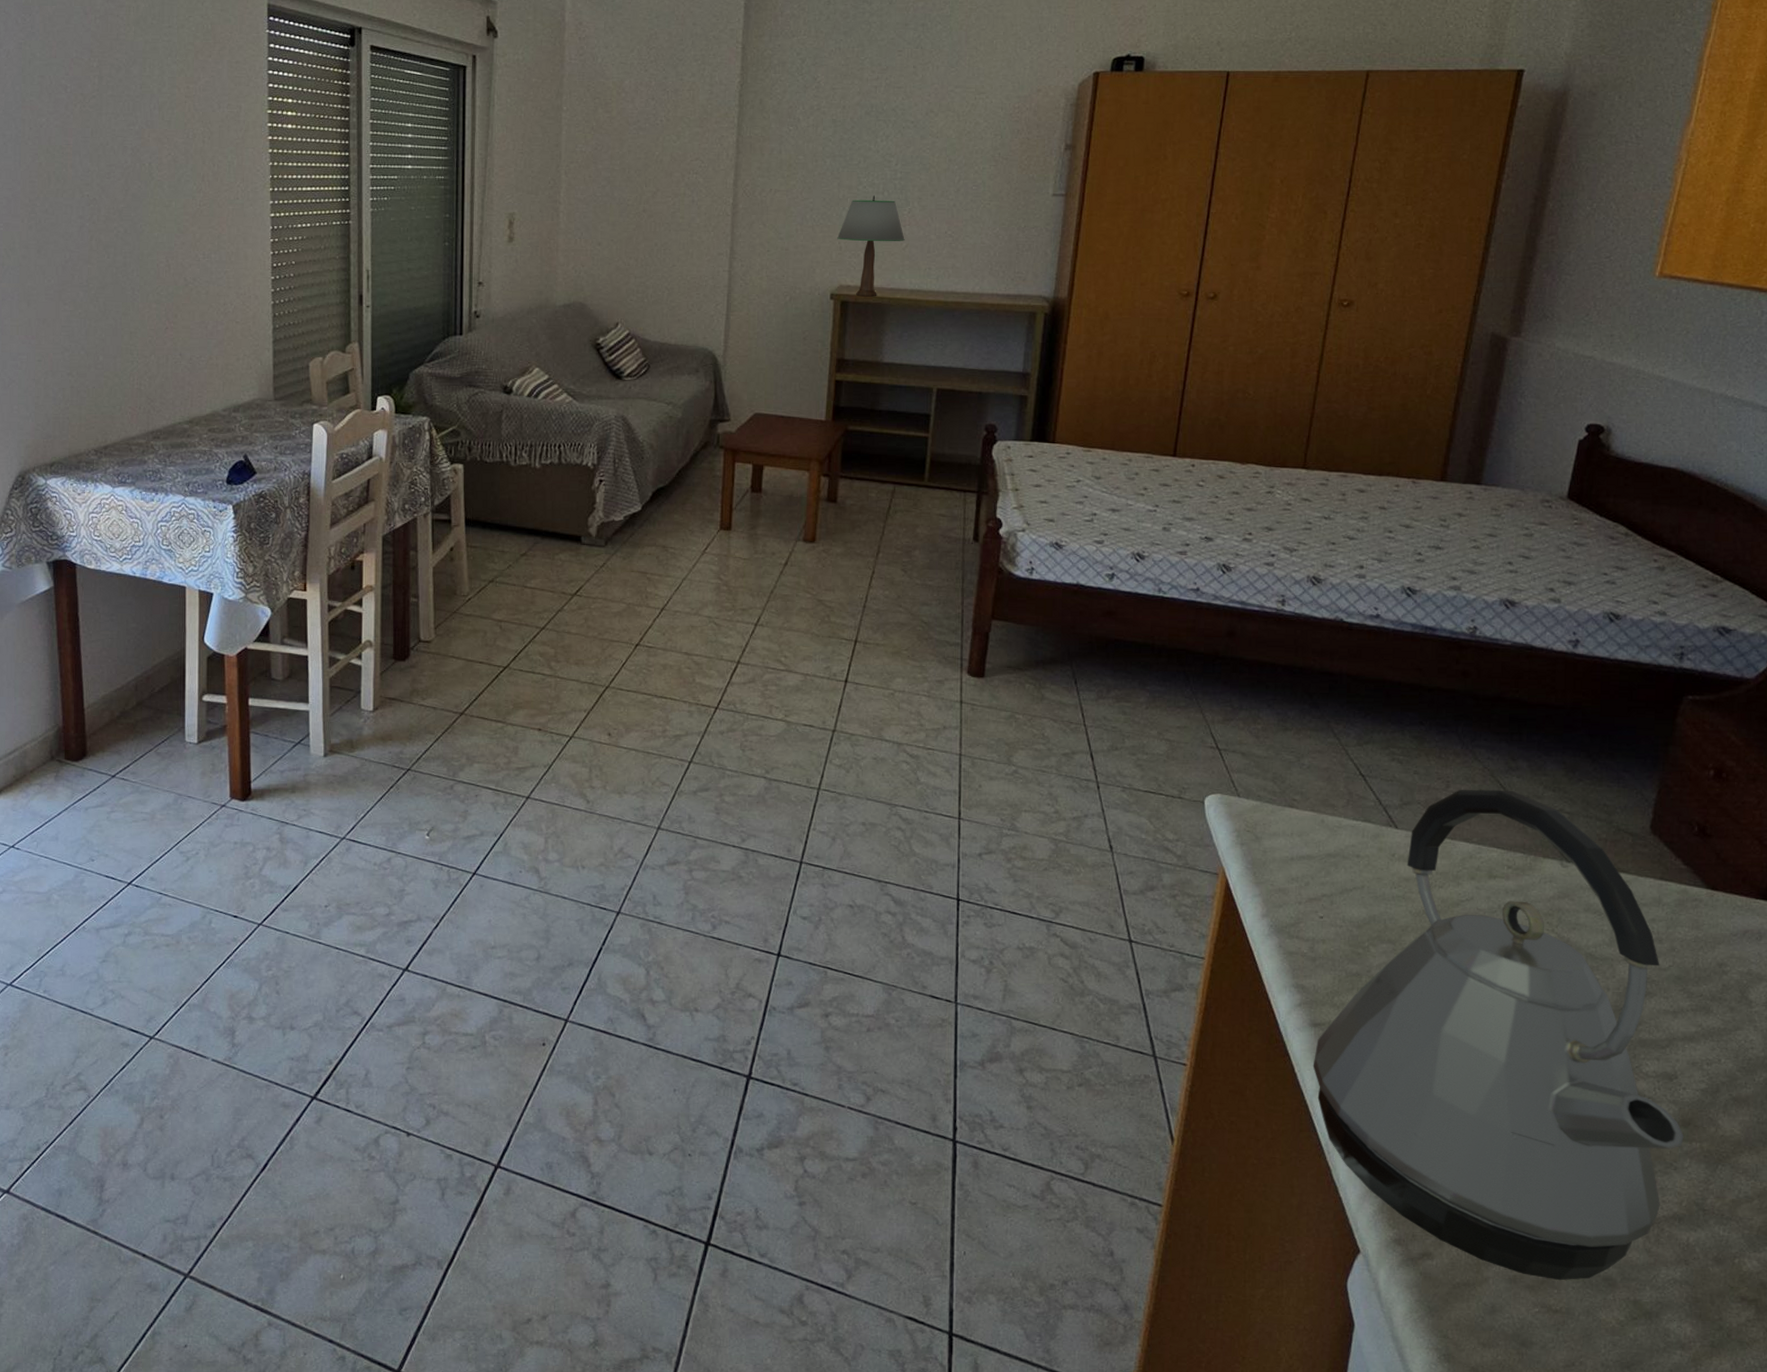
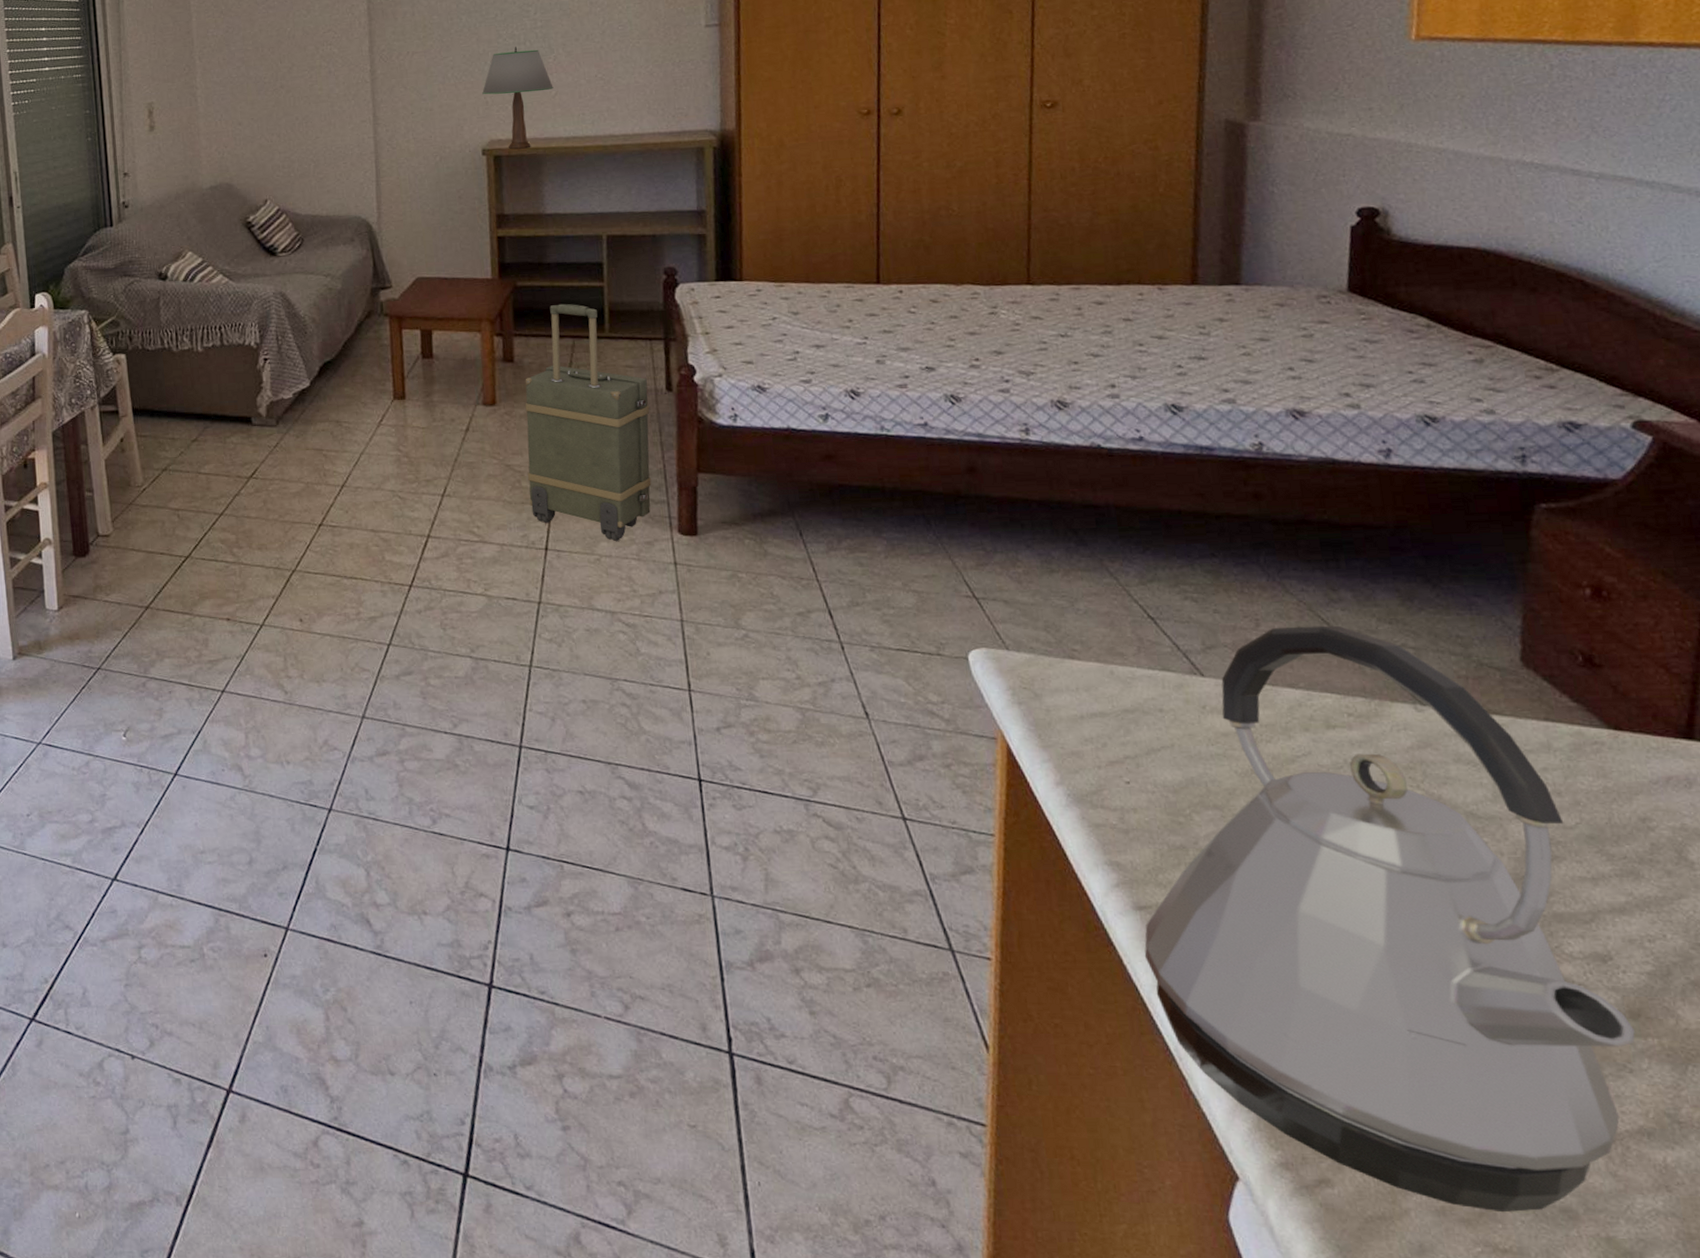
suitcase: none [836,450,958,678] -> present [525,303,652,541]

